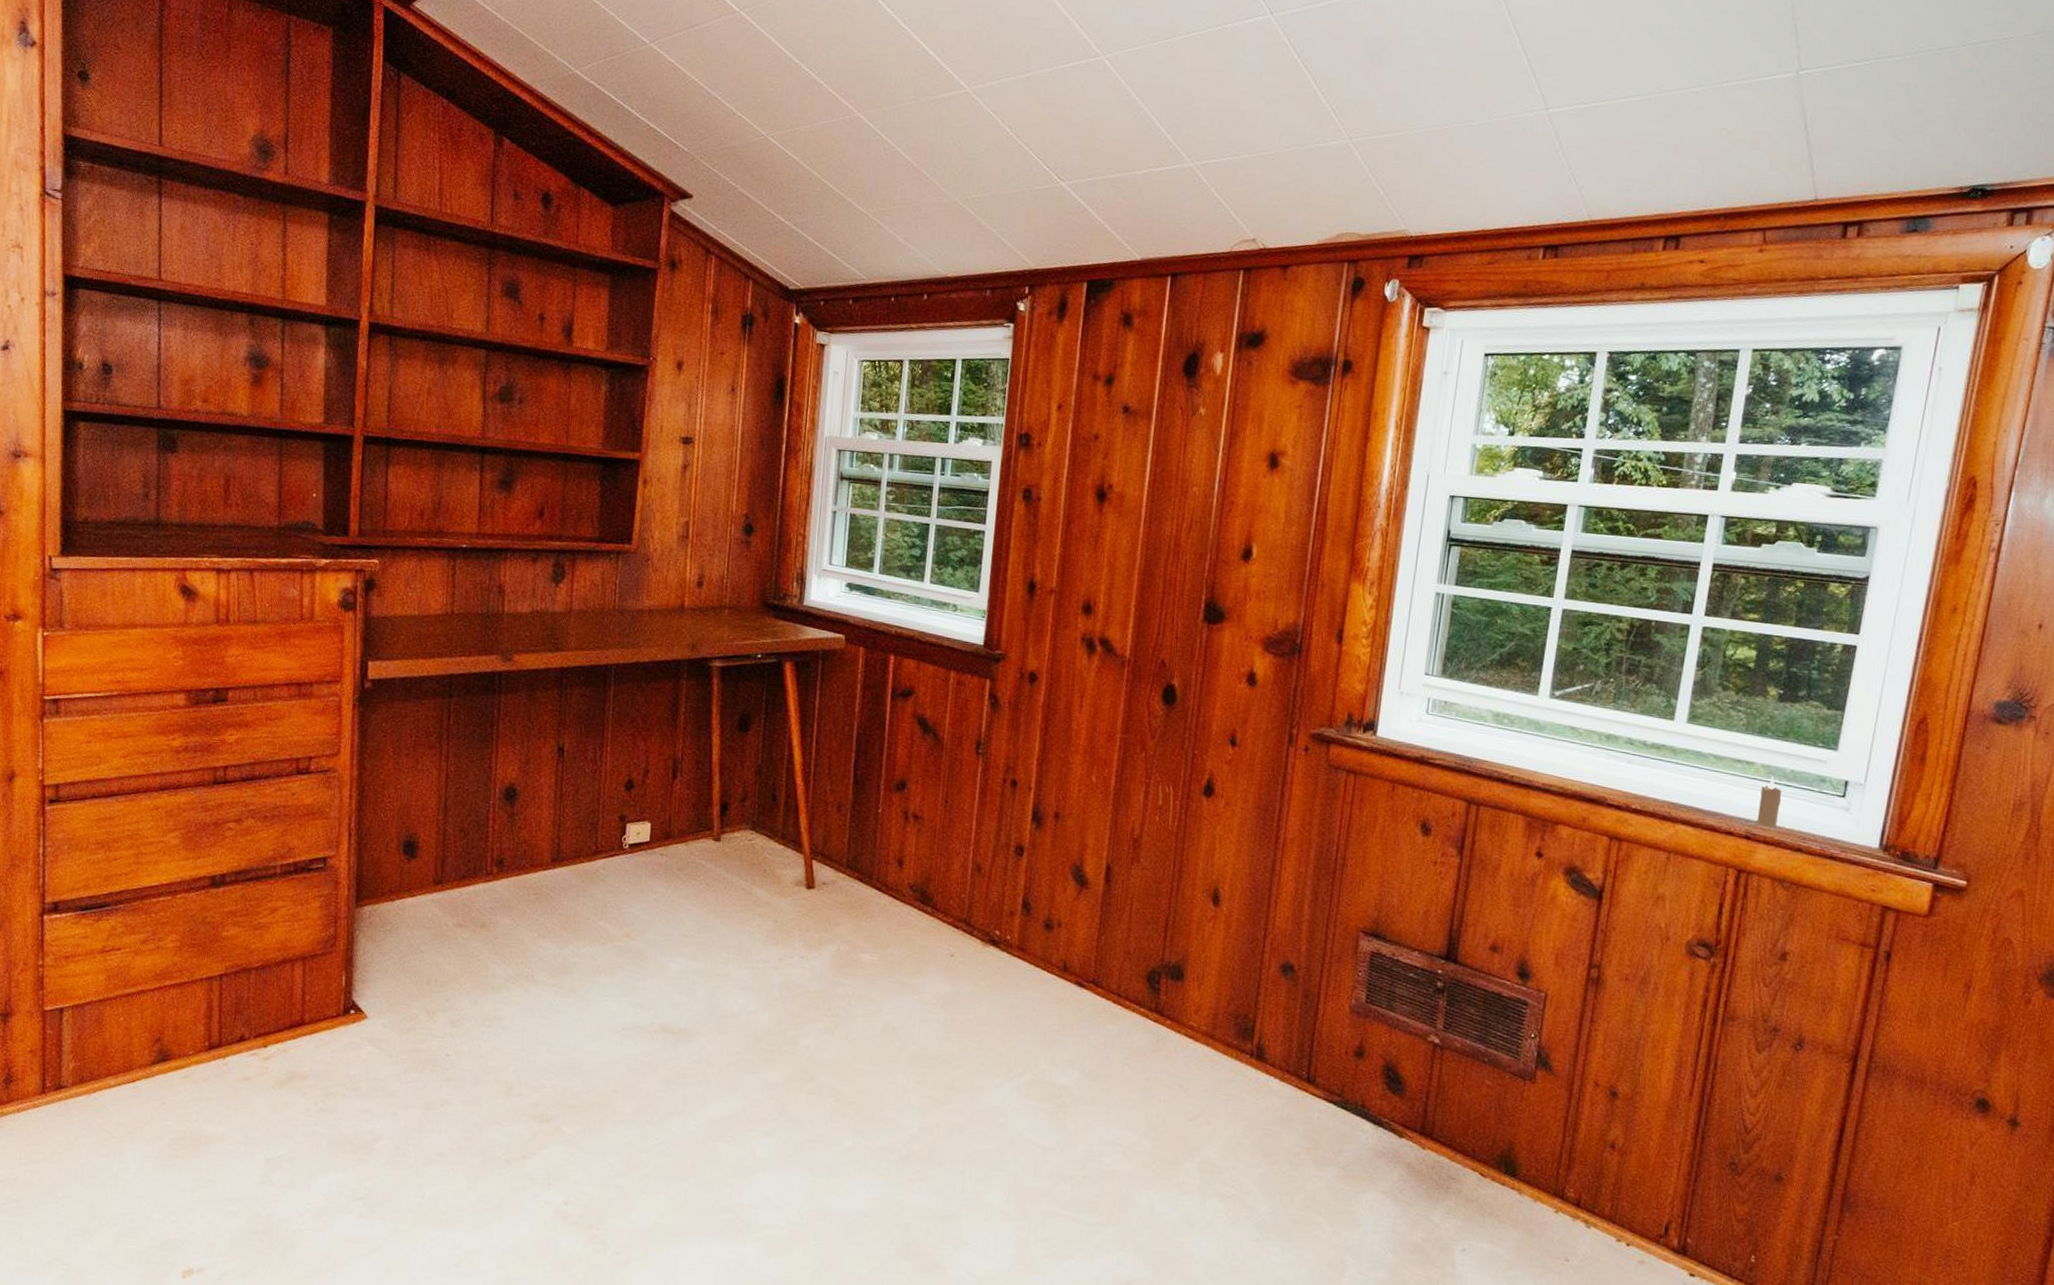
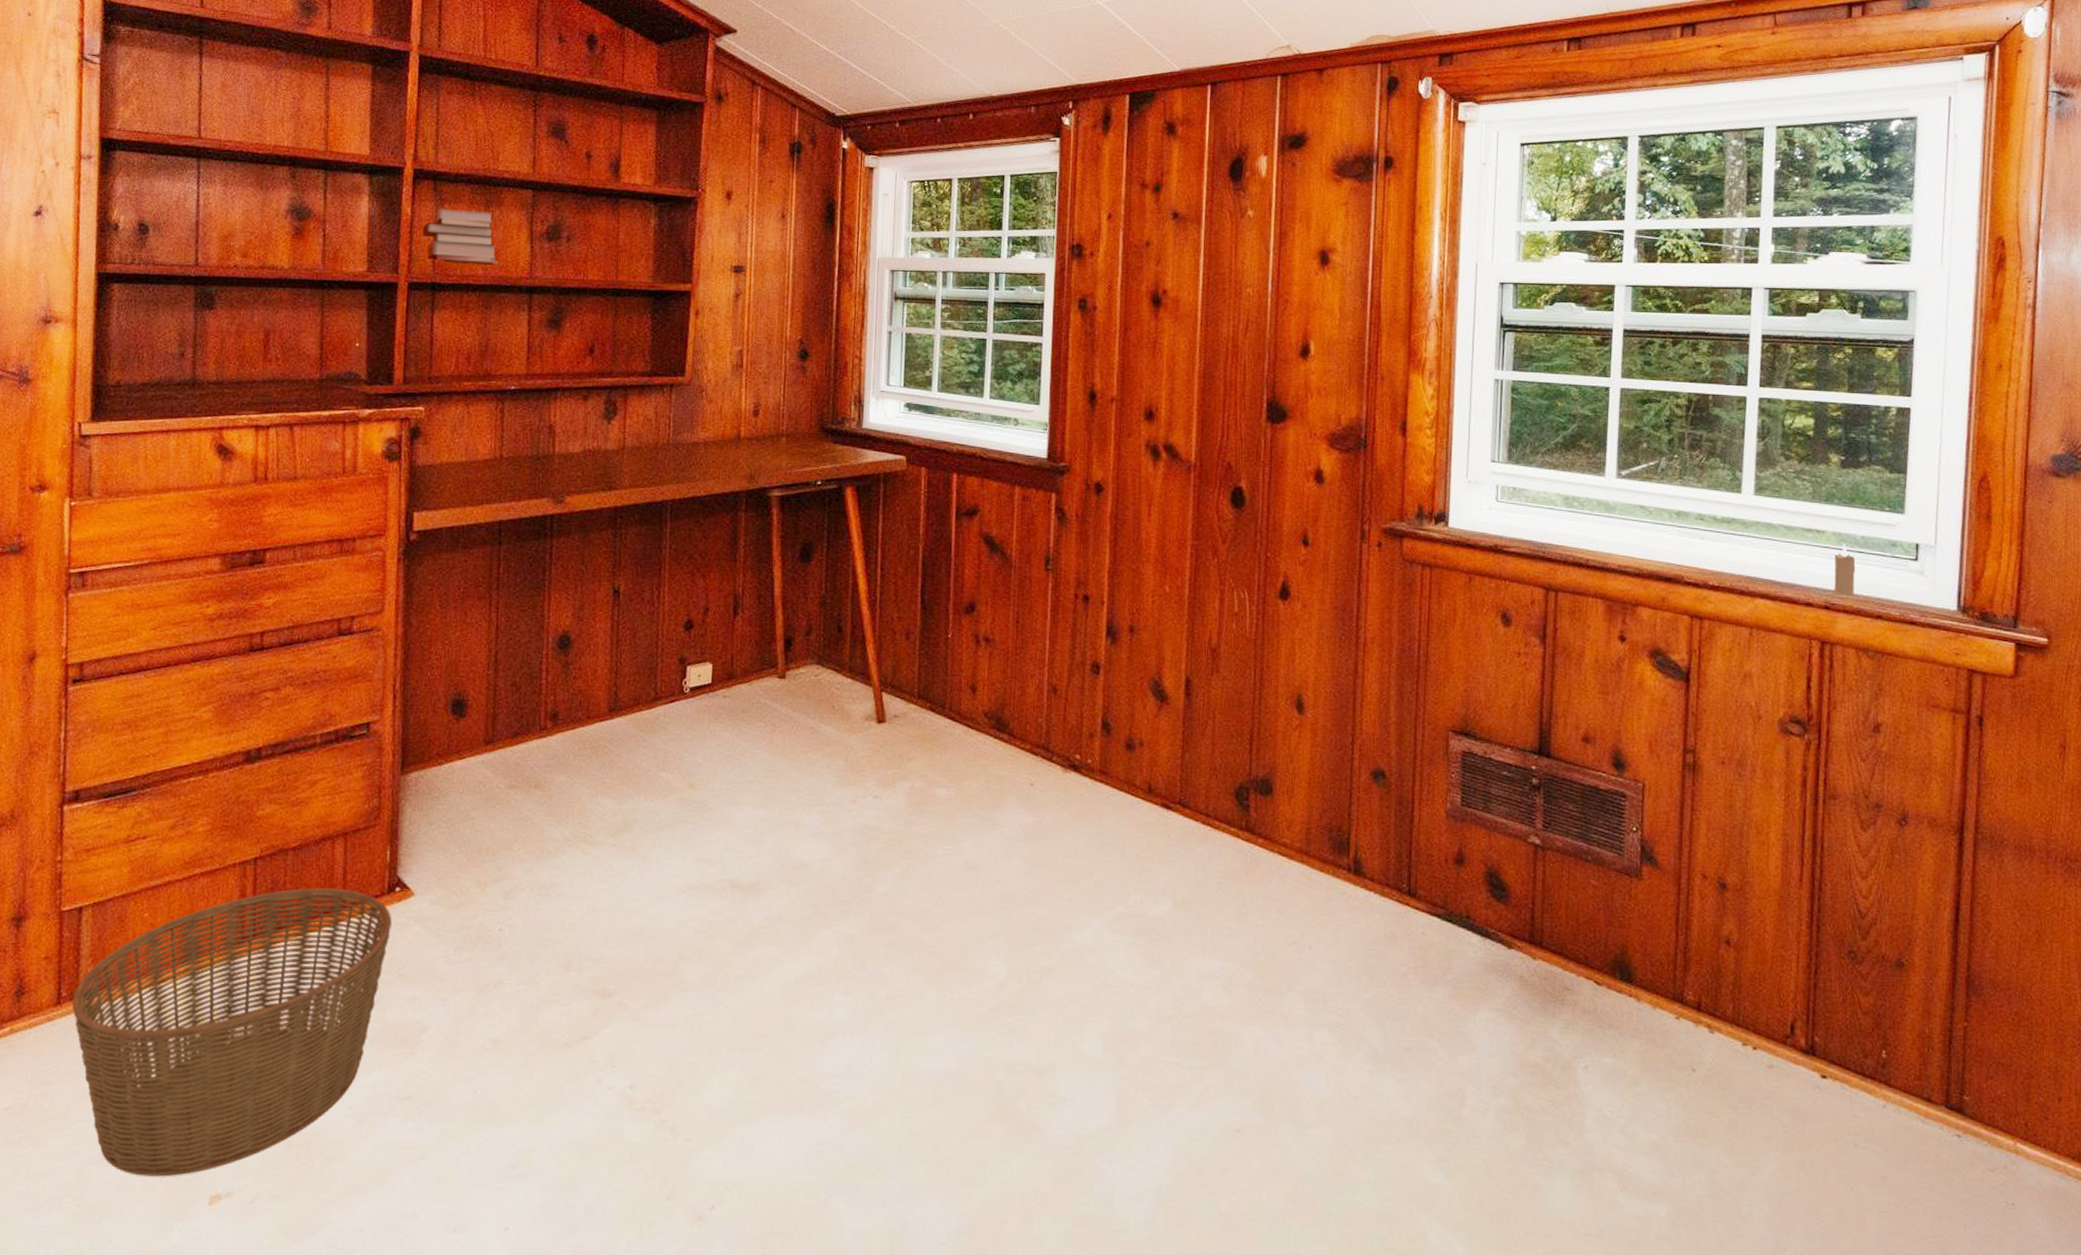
basket: none [55,1005,347,1251] -> present [71,888,392,1177]
books: none [377,364,452,425] -> present [422,209,498,266]

